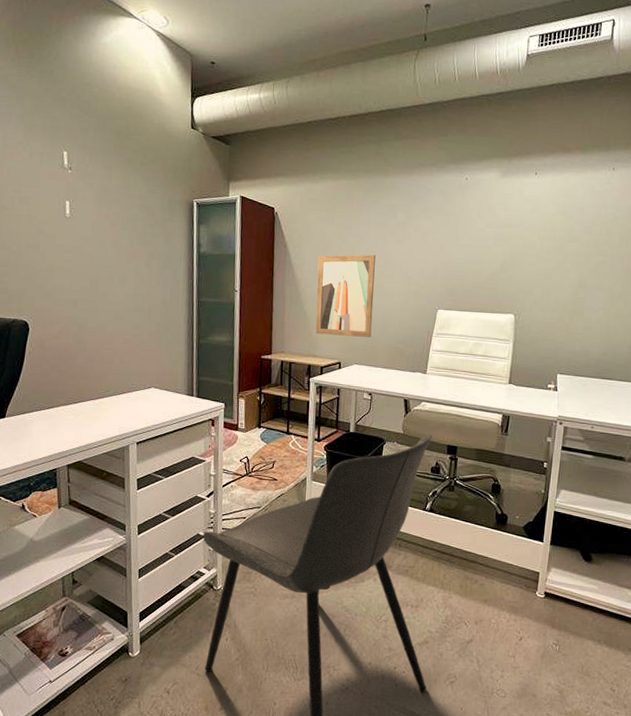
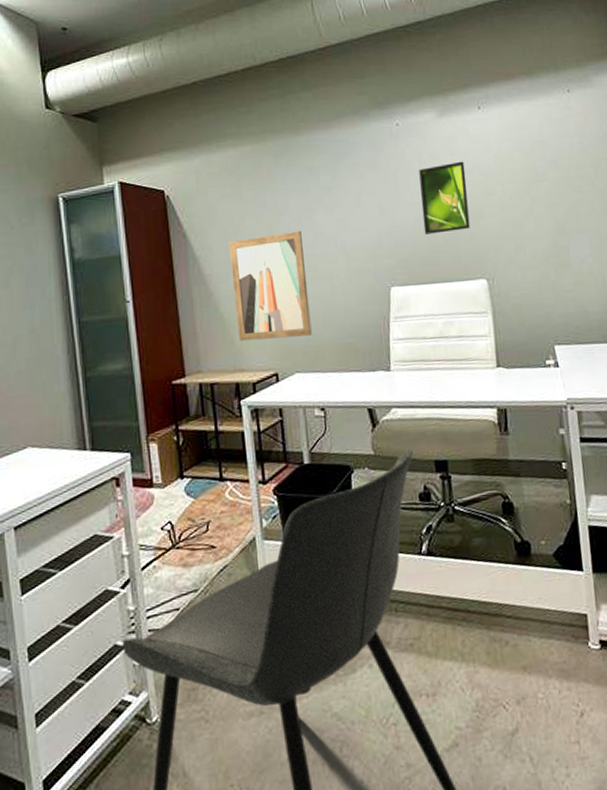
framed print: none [472,216,515,273] -> present [419,161,470,234]

